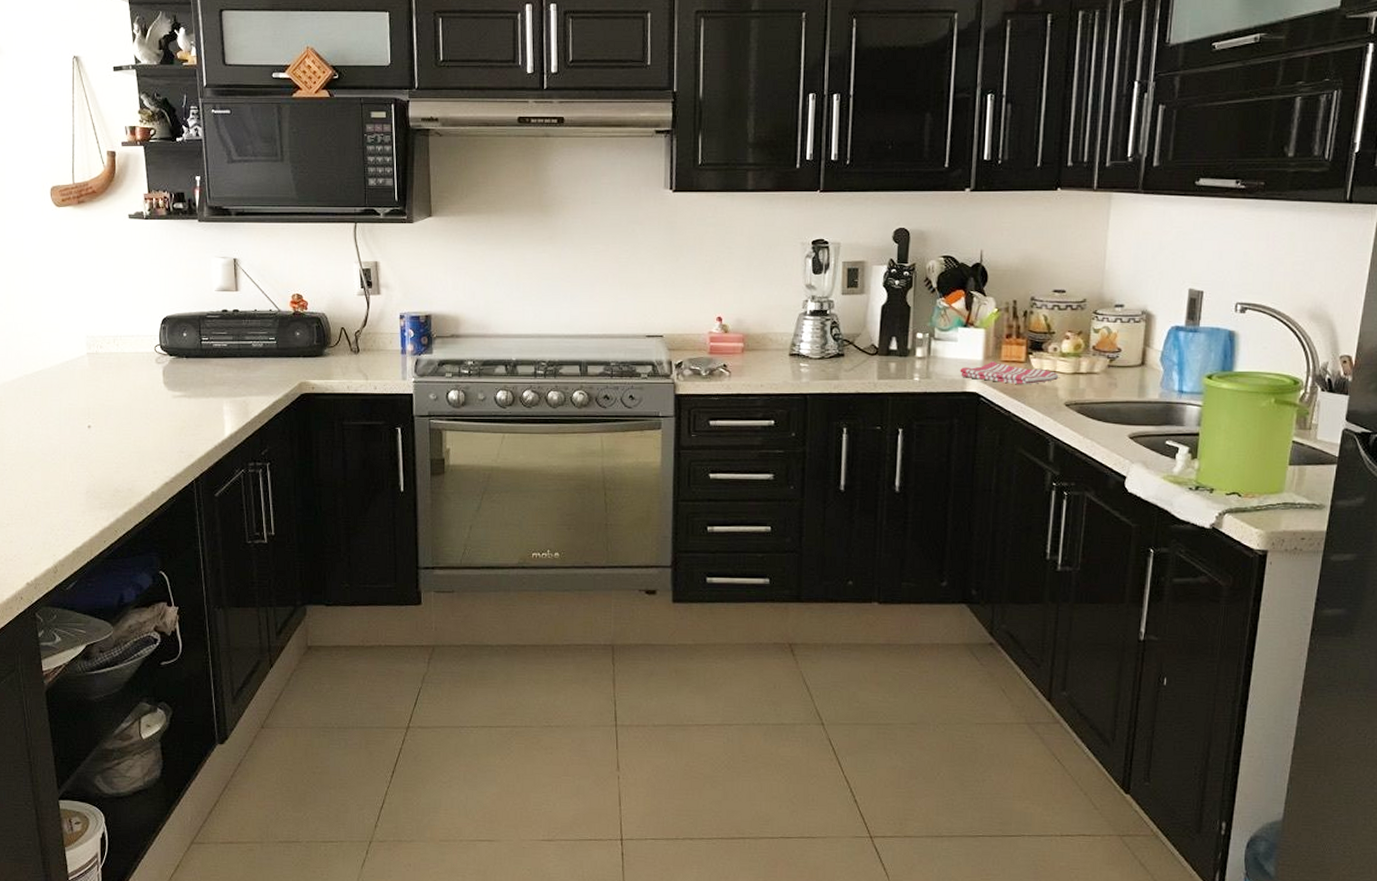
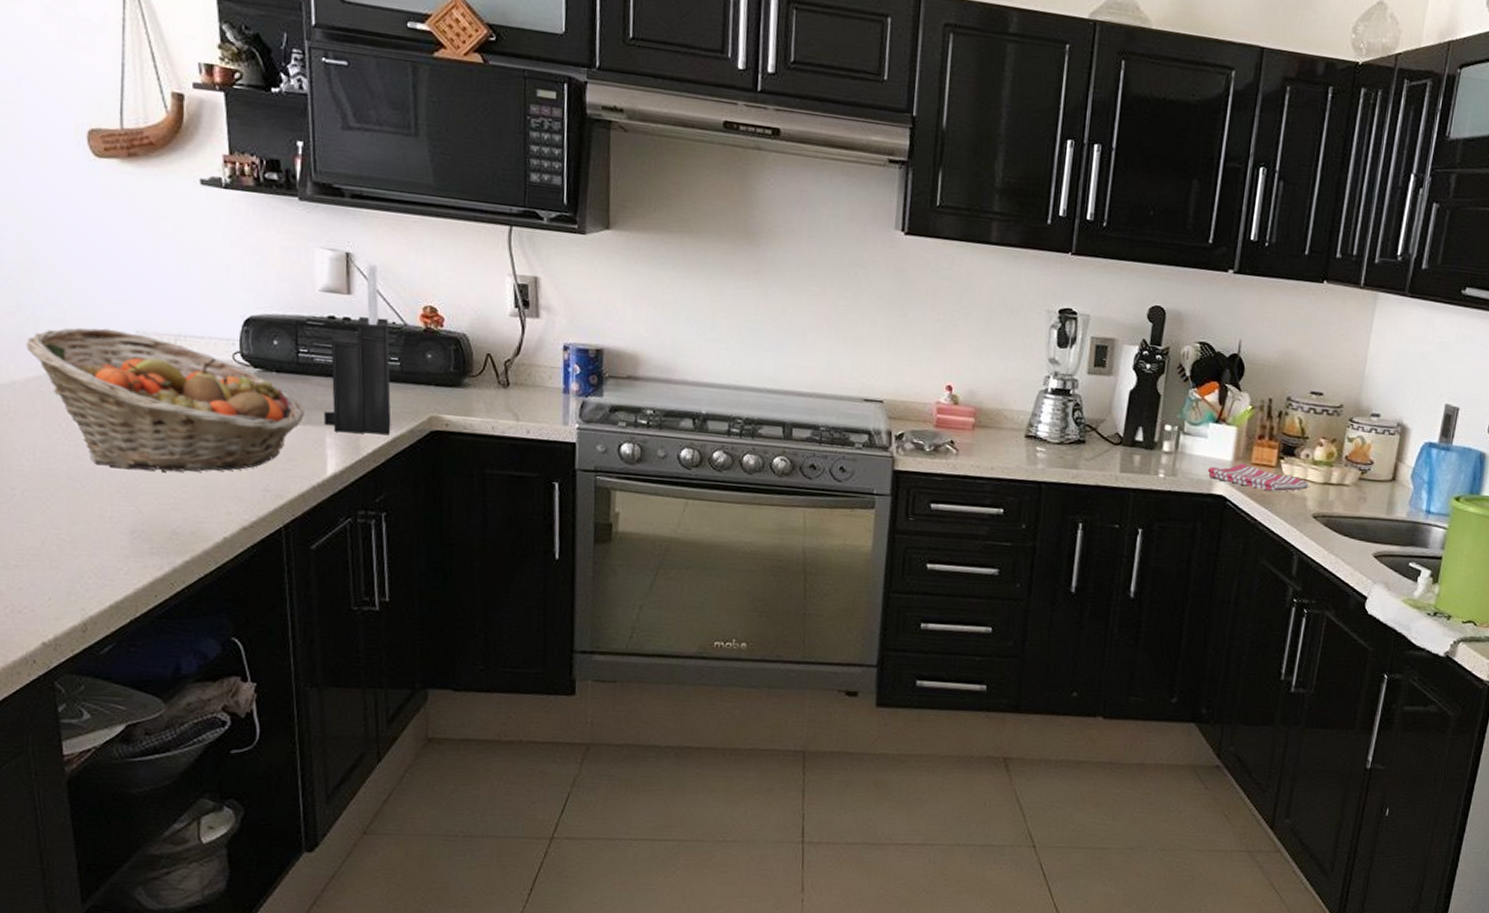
fruit basket: none [11,336,207,444] -> present [25,327,304,472]
knife block: none [222,266,271,401] -> present [324,264,391,435]

